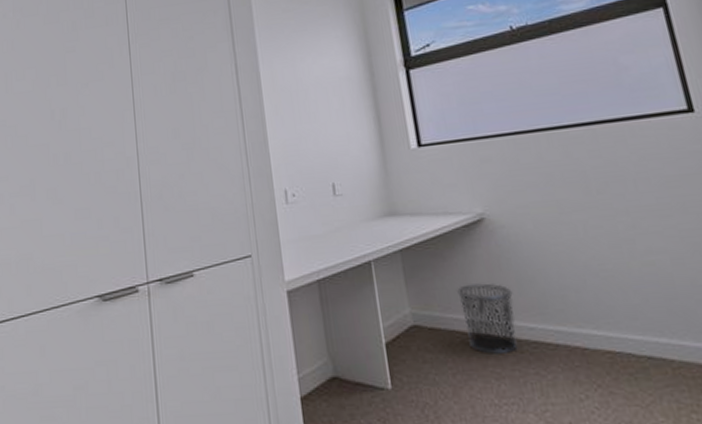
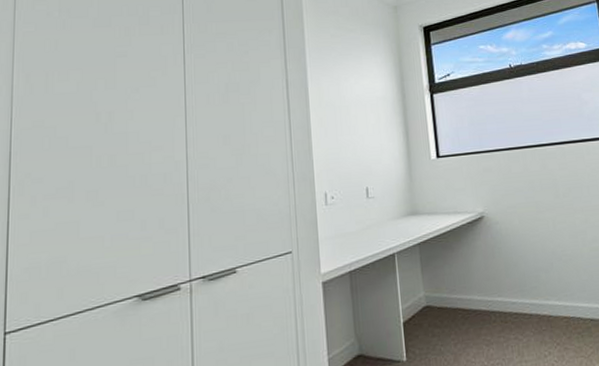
waste bin: present [457,283,518,356] -> none [461,268,503,326]

